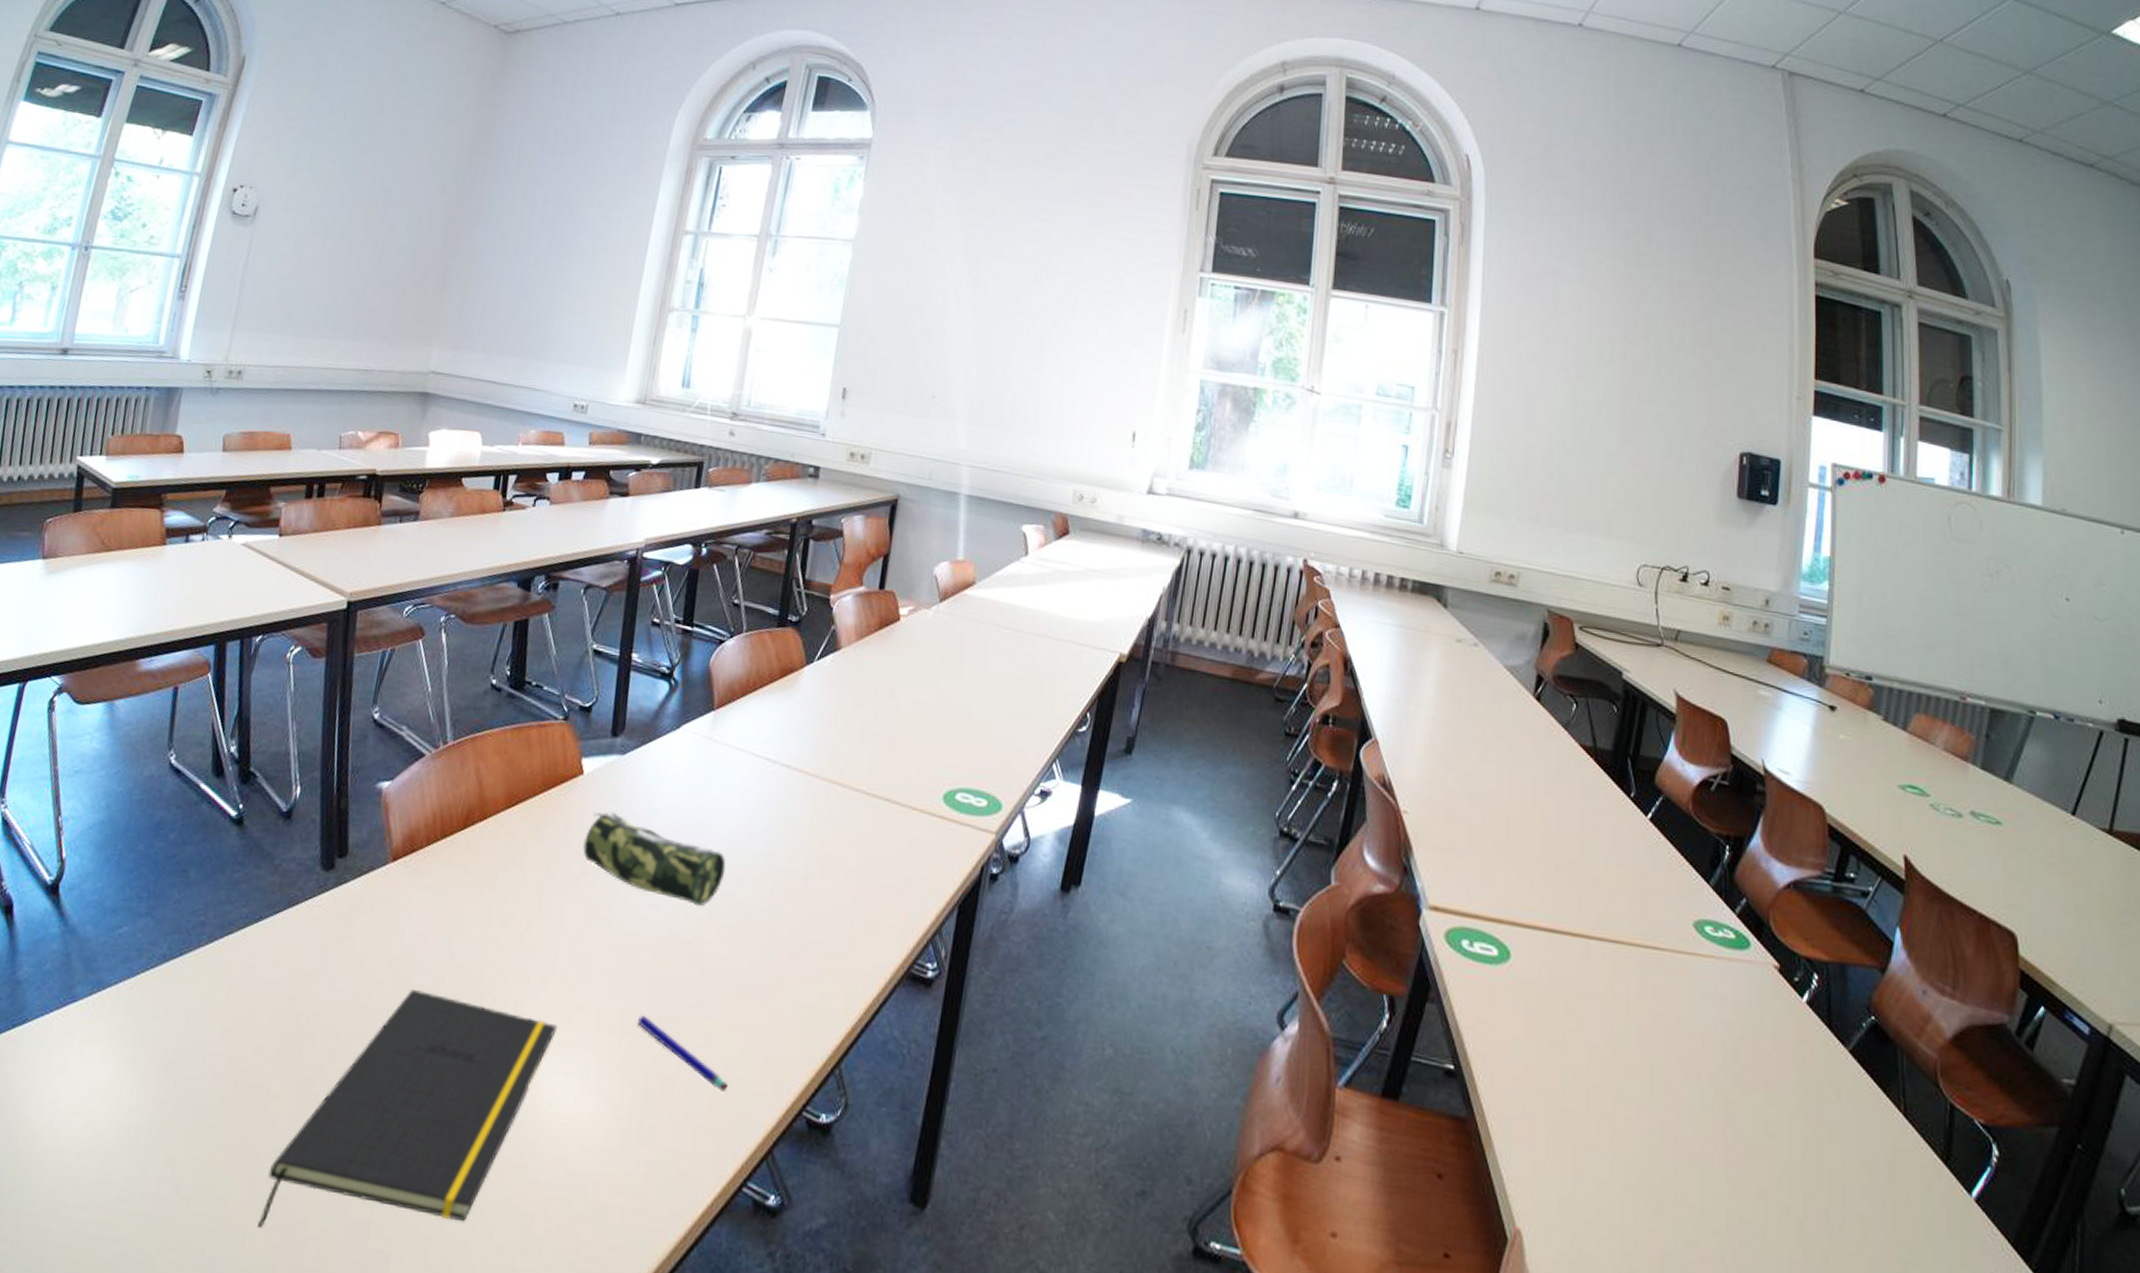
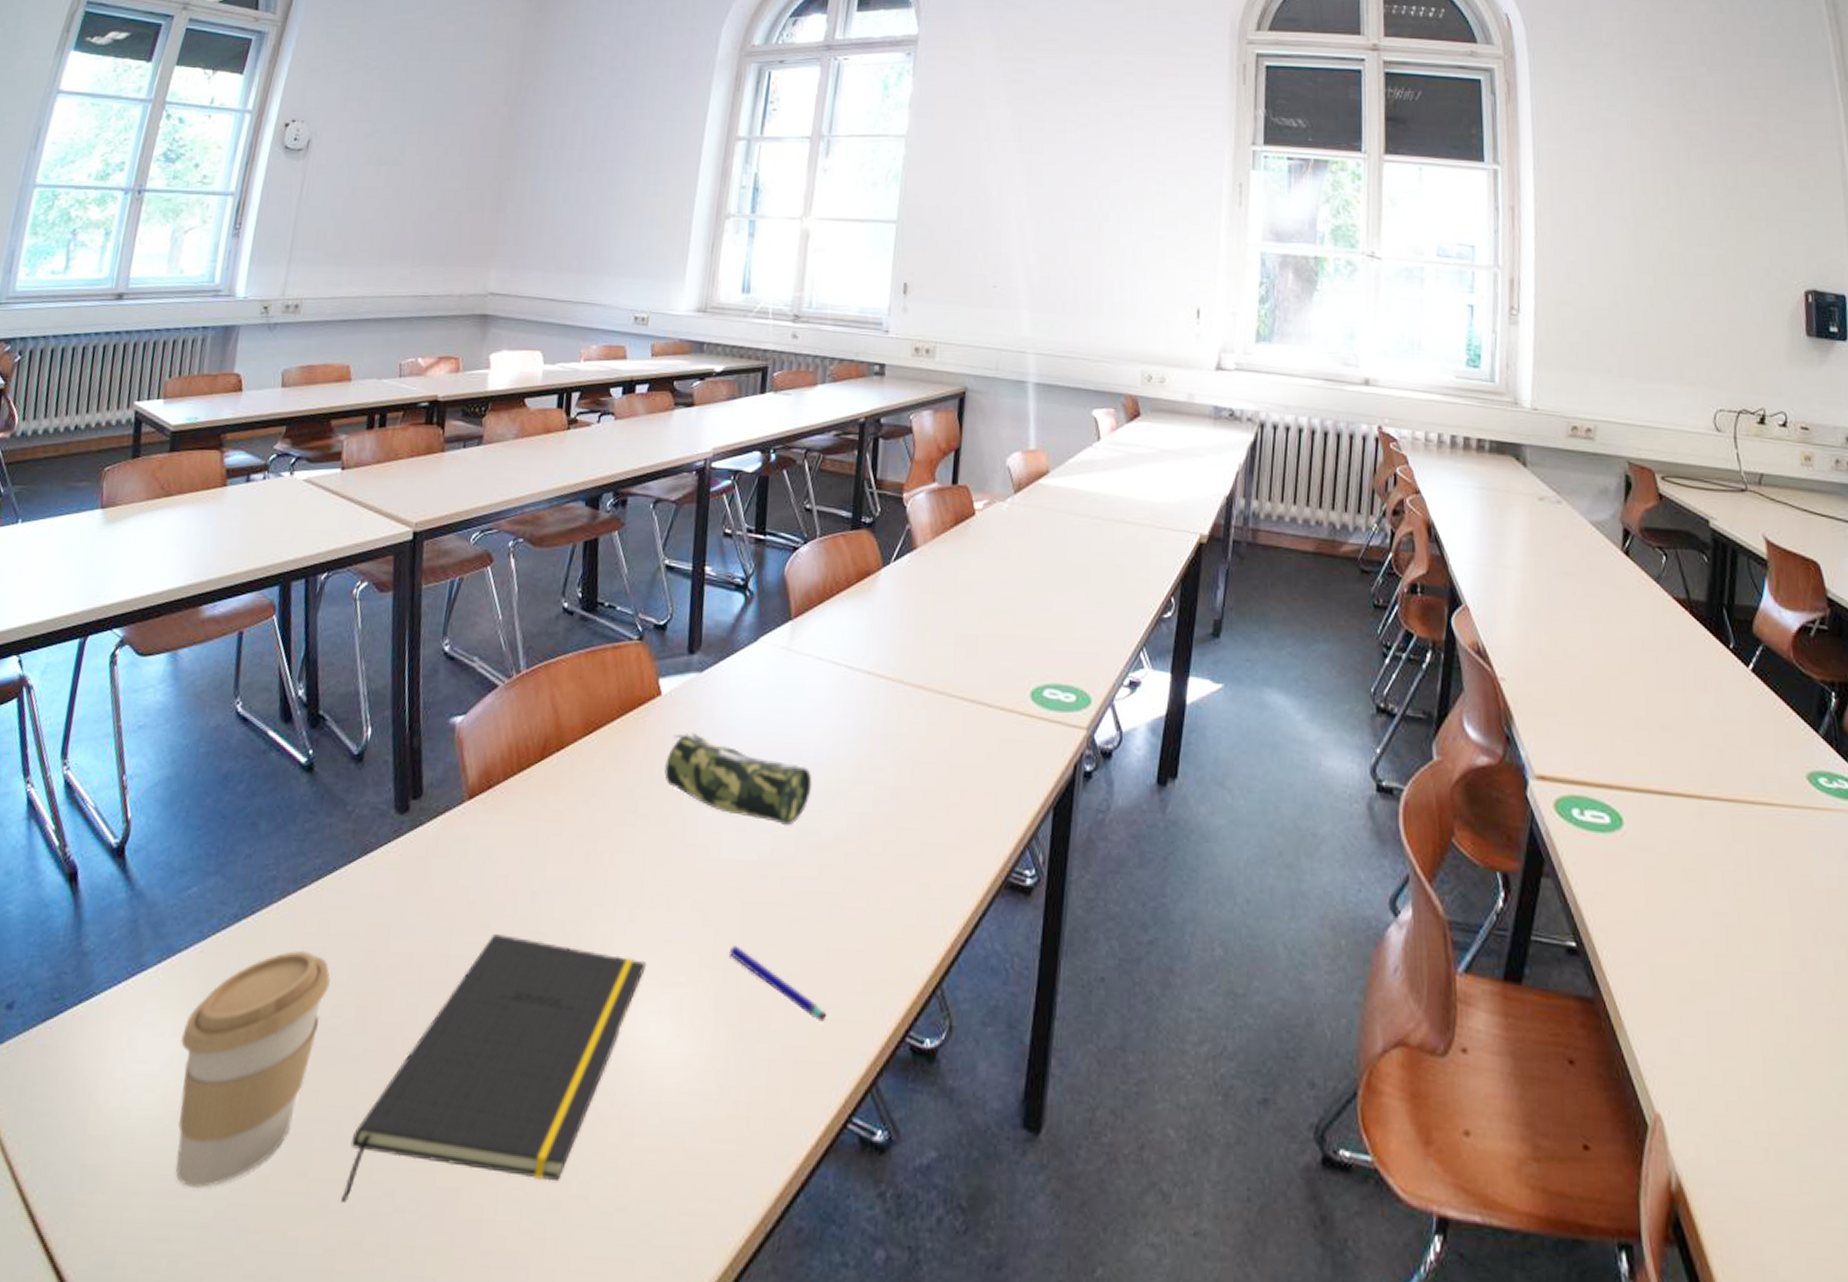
coffee cup: none [101,992,254,1207] -> present [175,950,331,1189]

